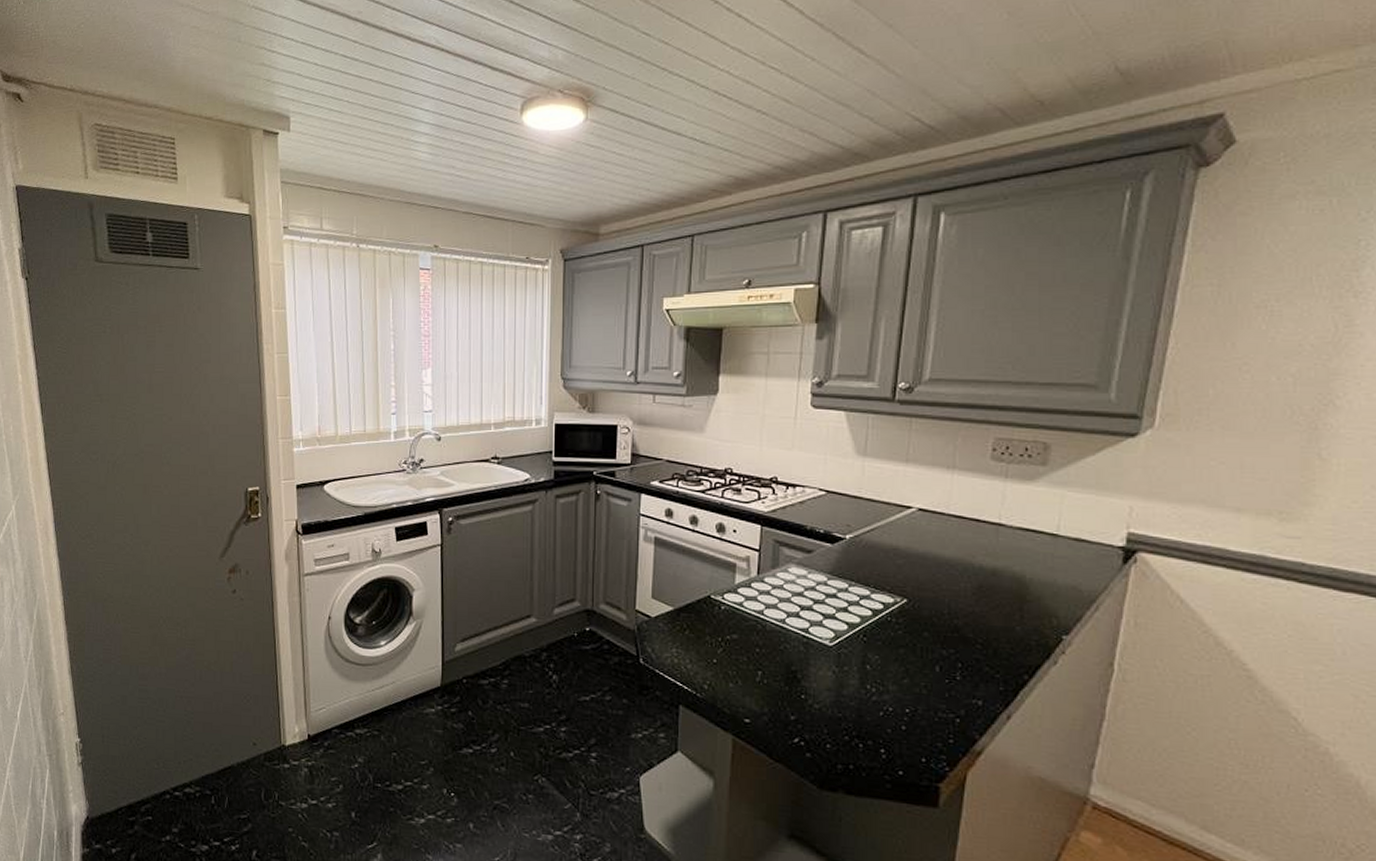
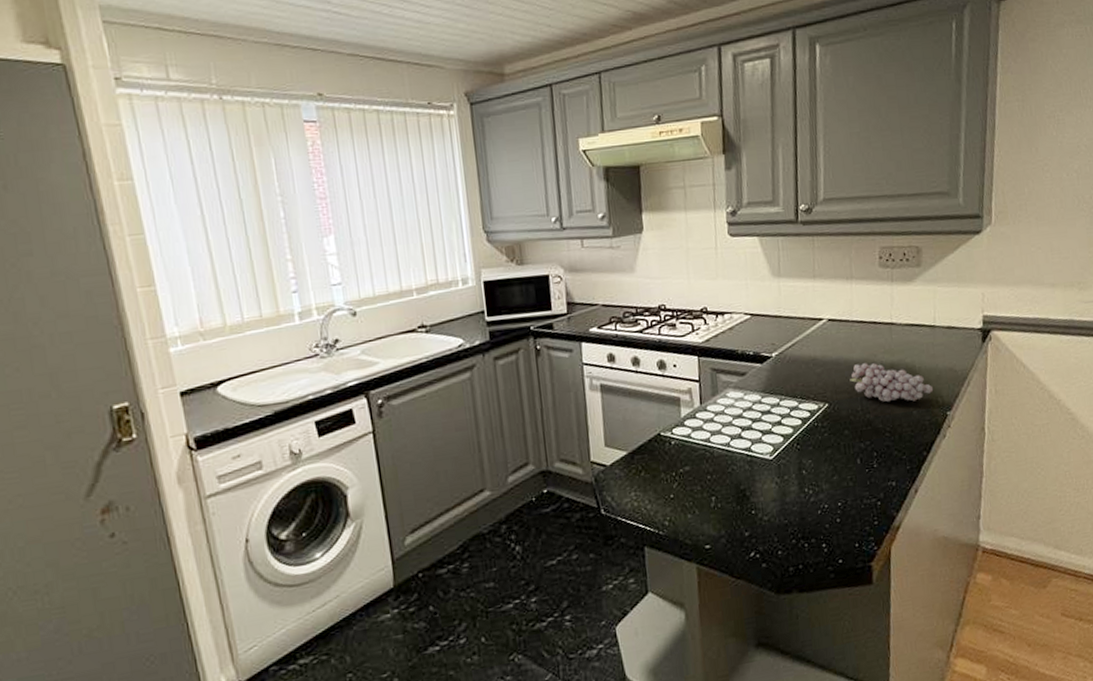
fruit: none [937,562,1047,616] -> present [850,363,934,402]

